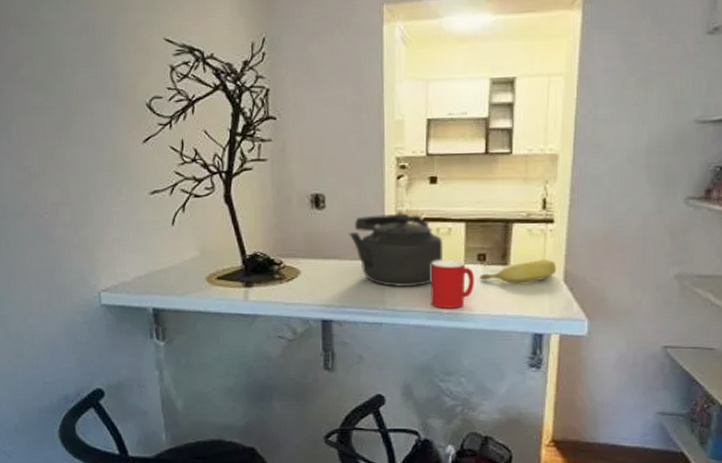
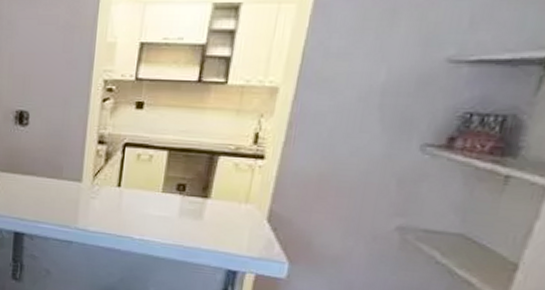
kettle: present [349,214,444,288] -> none [49,135,143,210]
cup: present [430,260,474,309] -> none [123,186,171,236]
banana: present [479,259,557,284] -> none [176,195,262,218]

